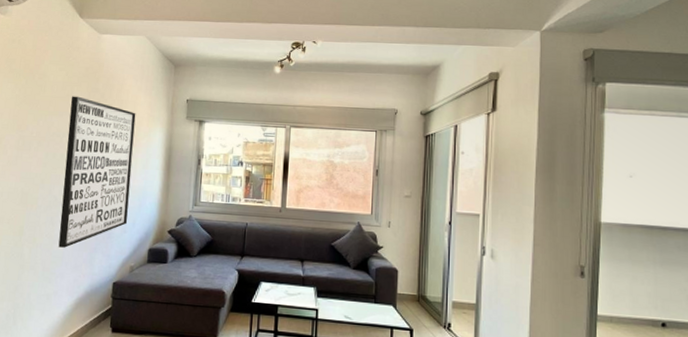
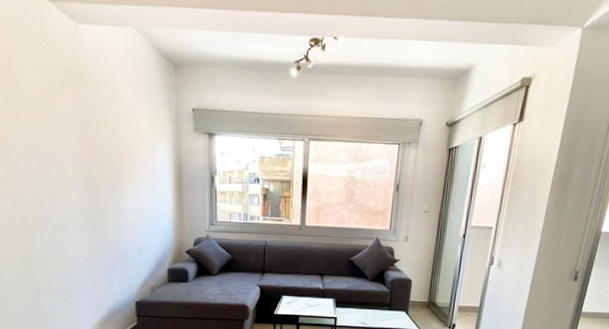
wall art: present [58,96,136,248] -> none [55,104,143,271]

